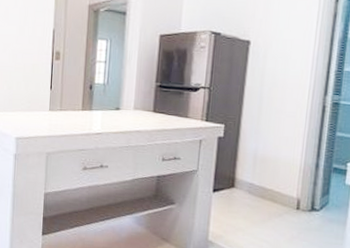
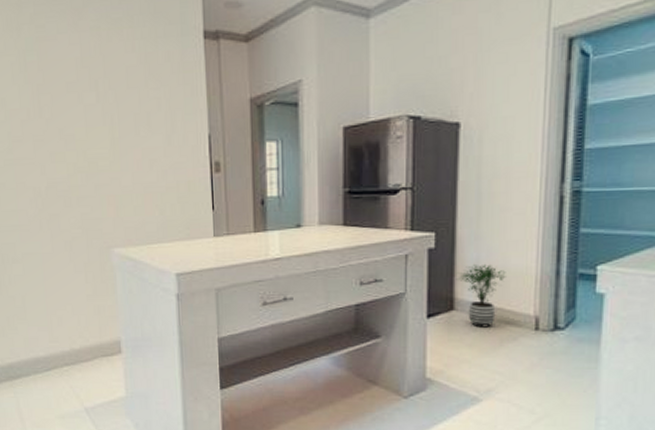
potted plant: none [238,153,277,204] -> present [456,264,506,328]

